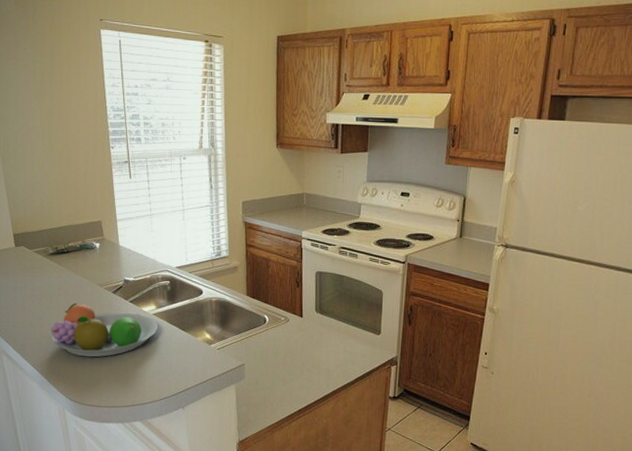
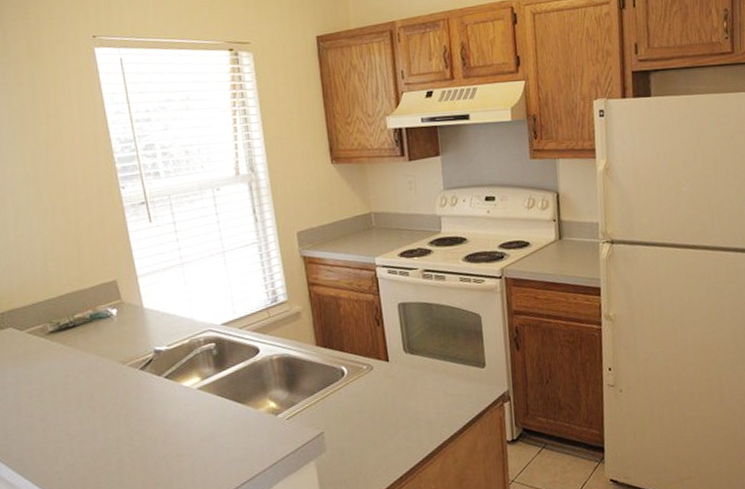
fruit bowl: present [51,303,158,357] -> none [58,390,205,460]

